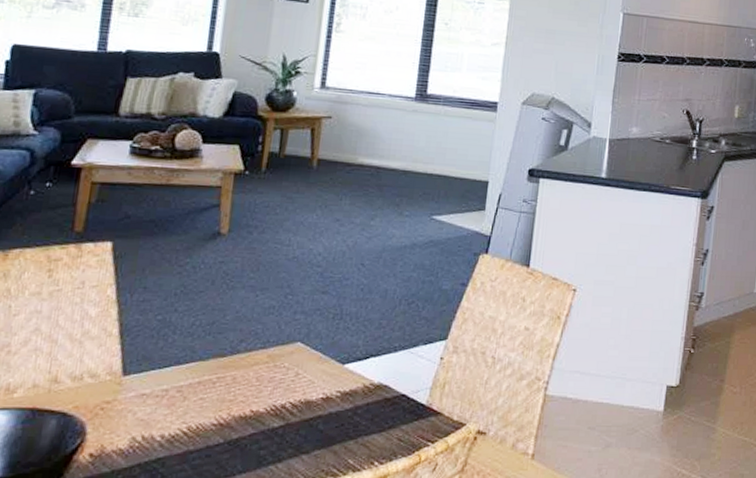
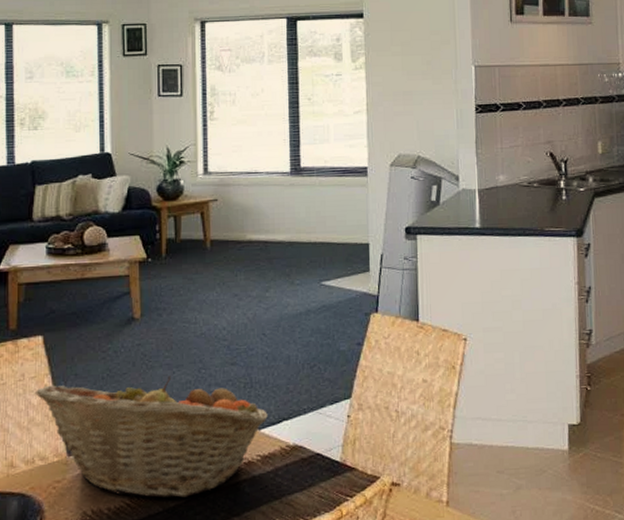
fruit basket: none [94,296,355,430] -> present [35,376,268,498]

